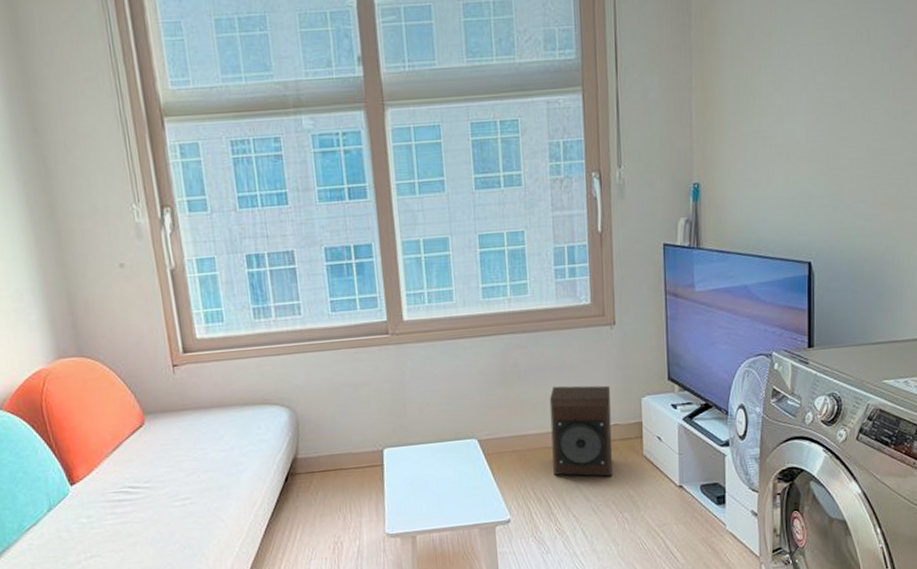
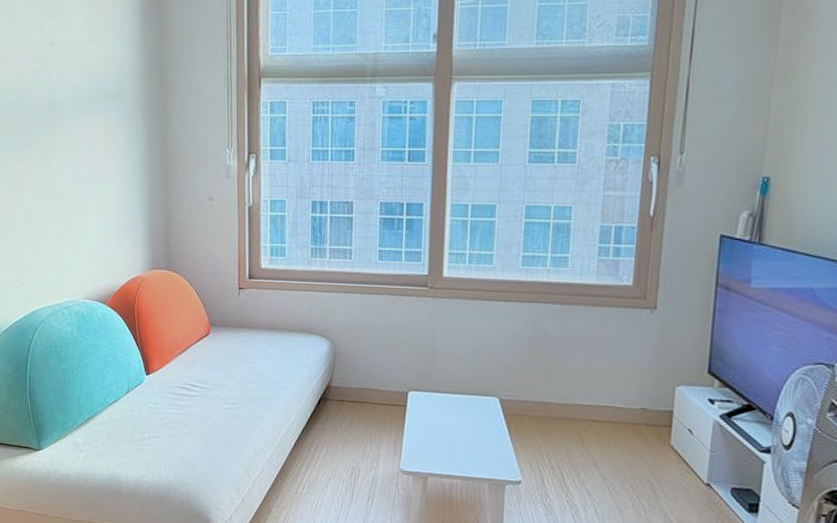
speaker: present [549,385,613,477] -> none [571,360,643,459]

